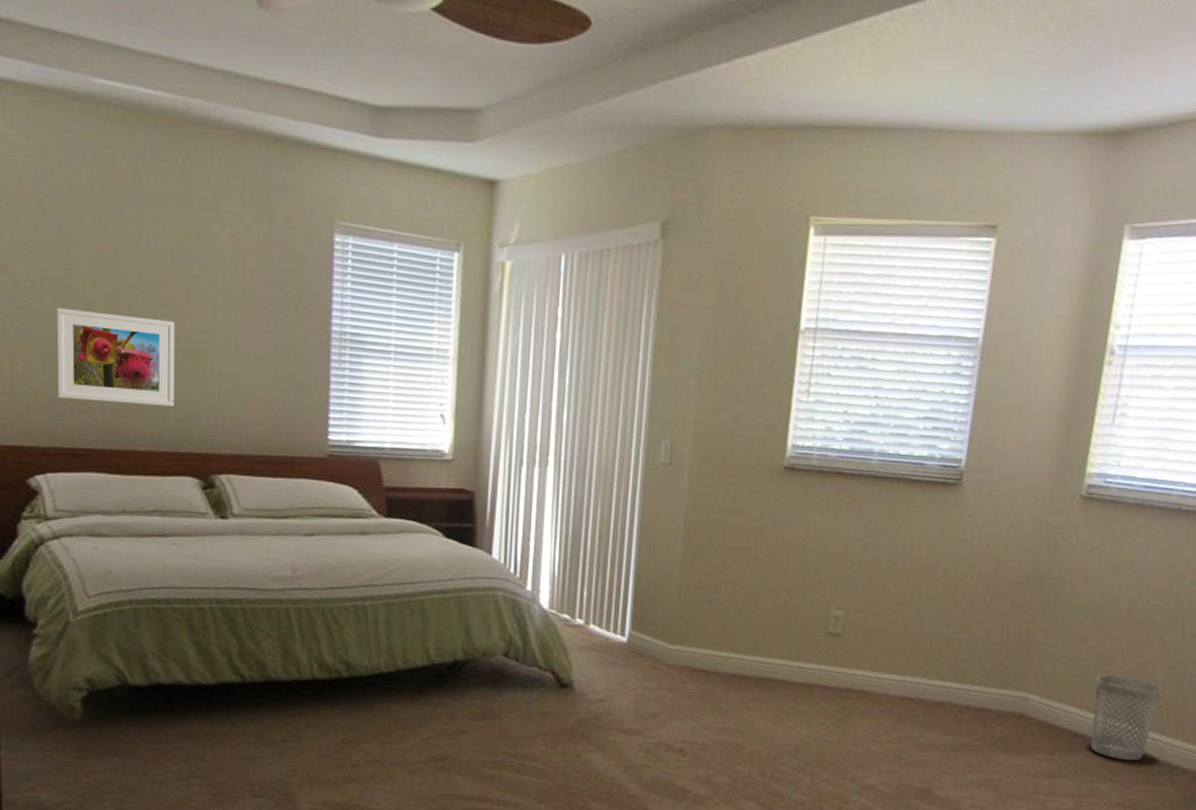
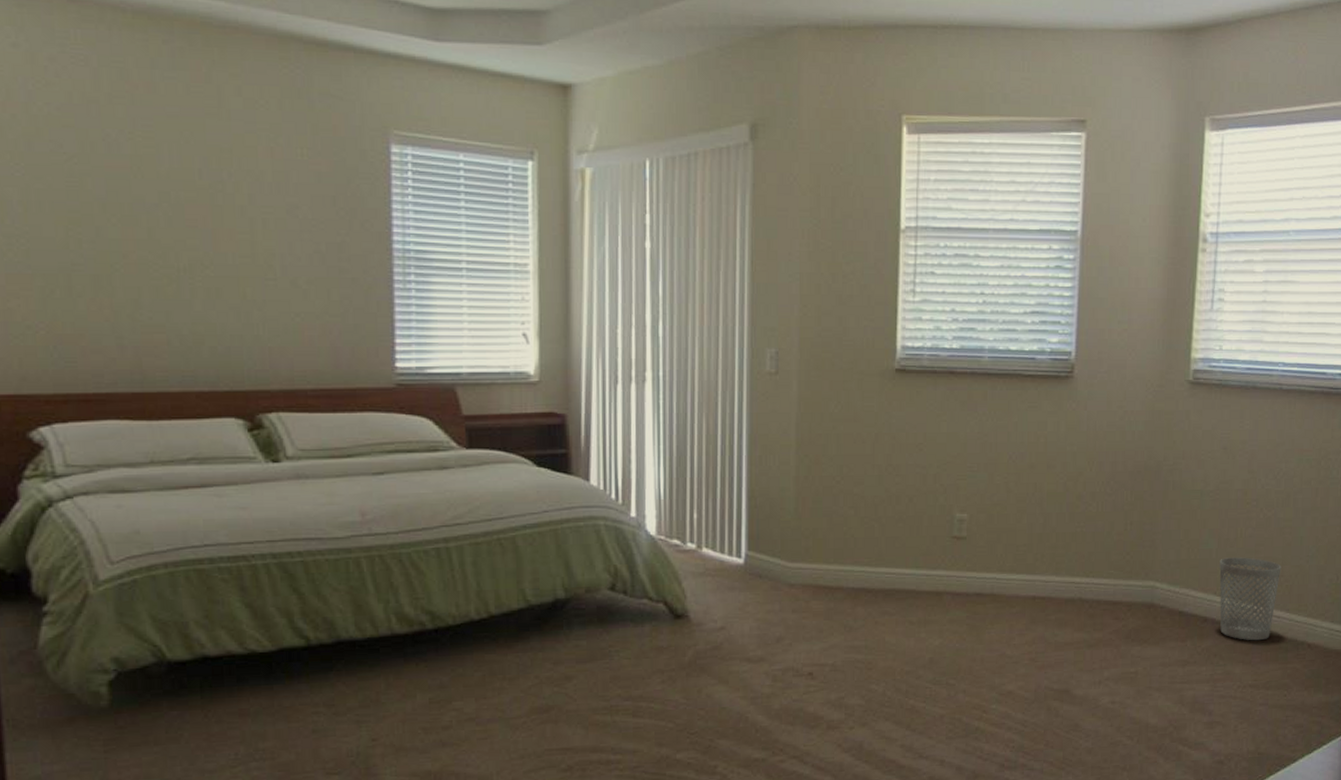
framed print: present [56,307,175,407] -> none [57,234,210,340]

